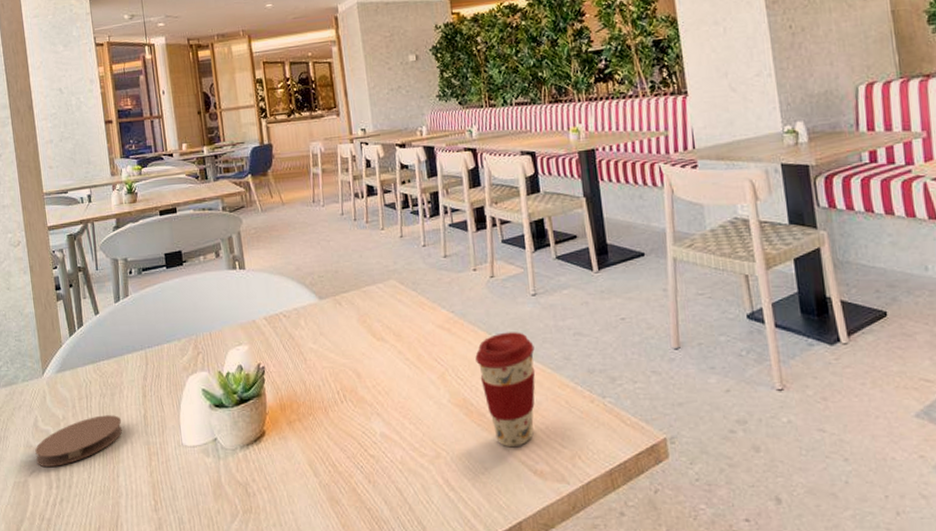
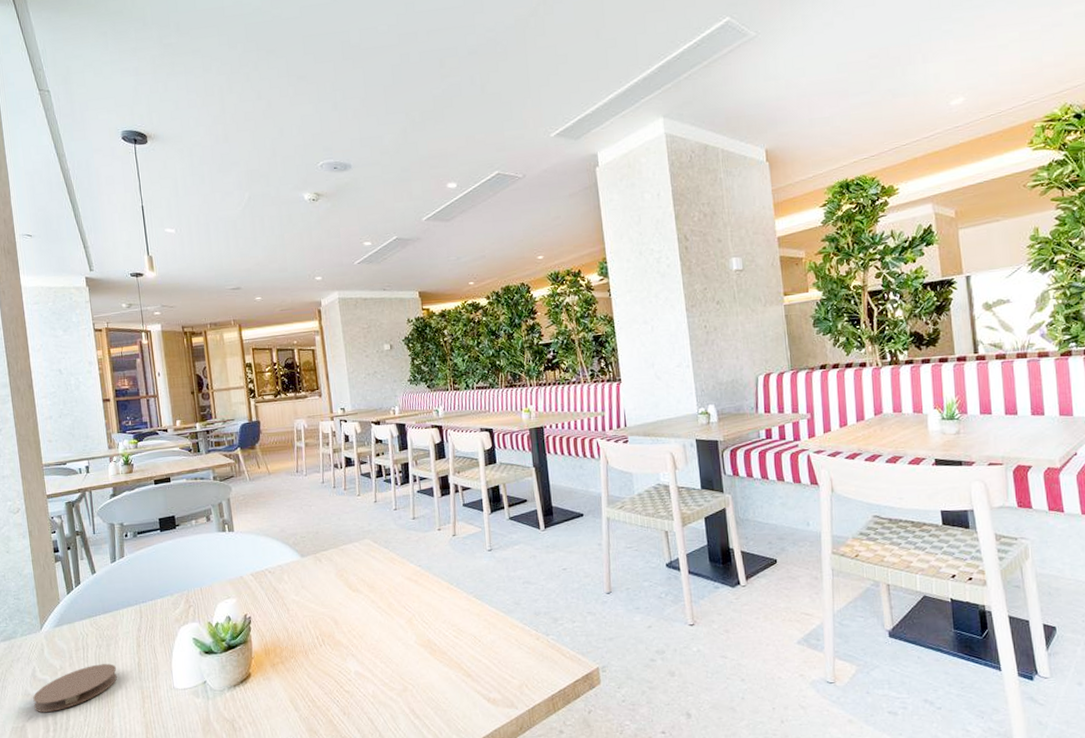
coffee cup: present [475,332,535,446] -> none [439,582,490,679]

